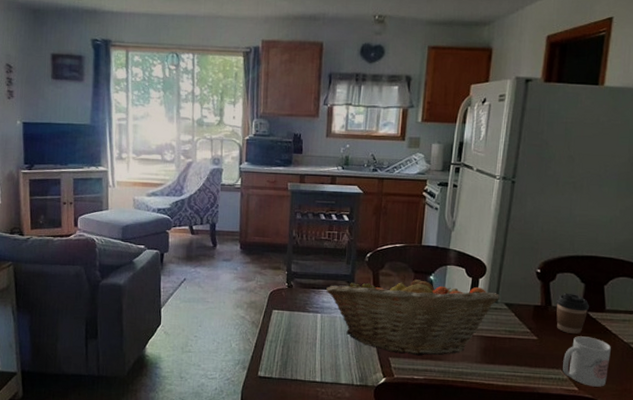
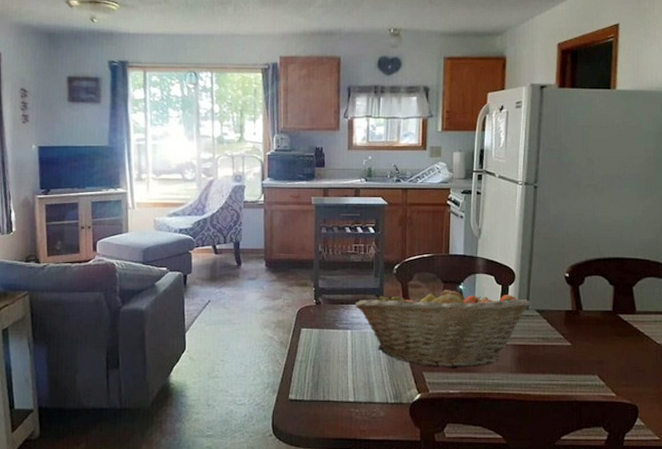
coffee cup: present [556,292,589,334] -> none [587,296,620,337]
mug: present [563,336,611,387] -> none [598,340,645,391]

